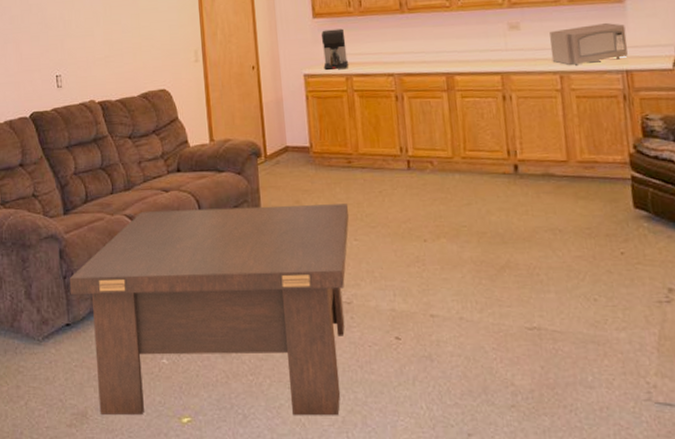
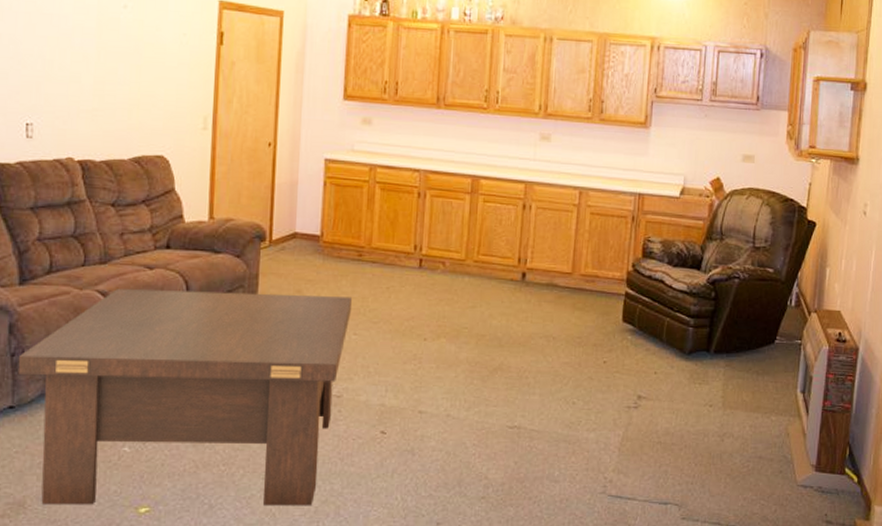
coffee maker: present [321,28,349,71] -> none [347,114,376,159]
microwave: present [549,22,628,67] -> none [575,145,646,185]

